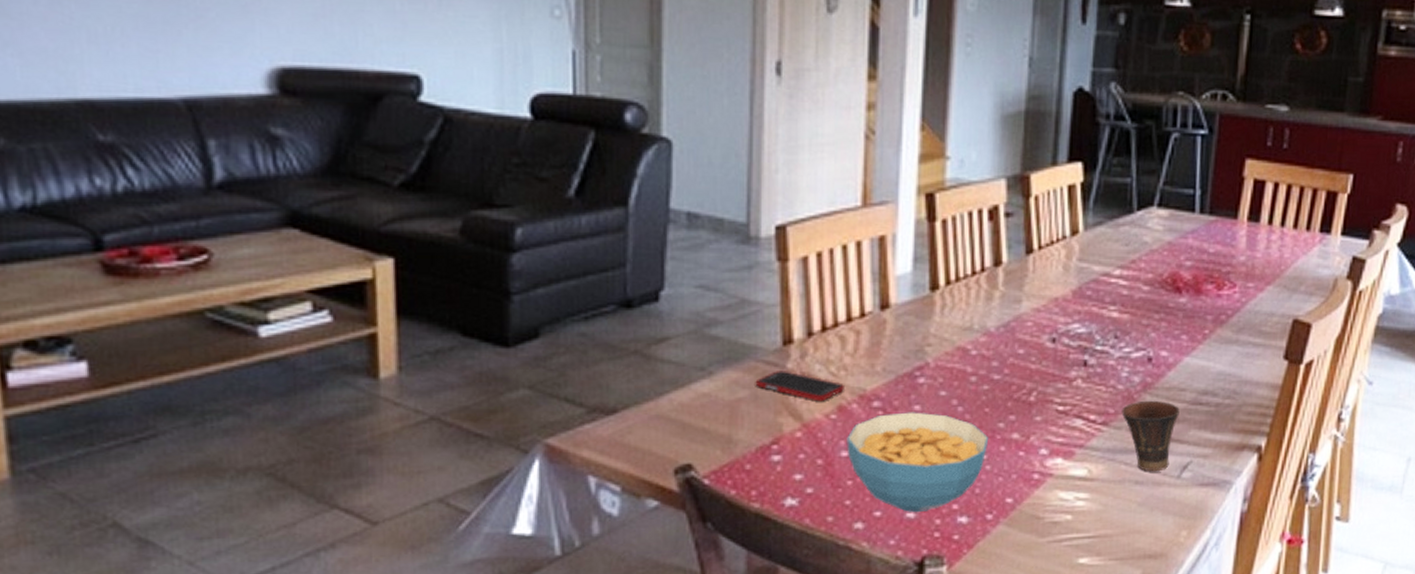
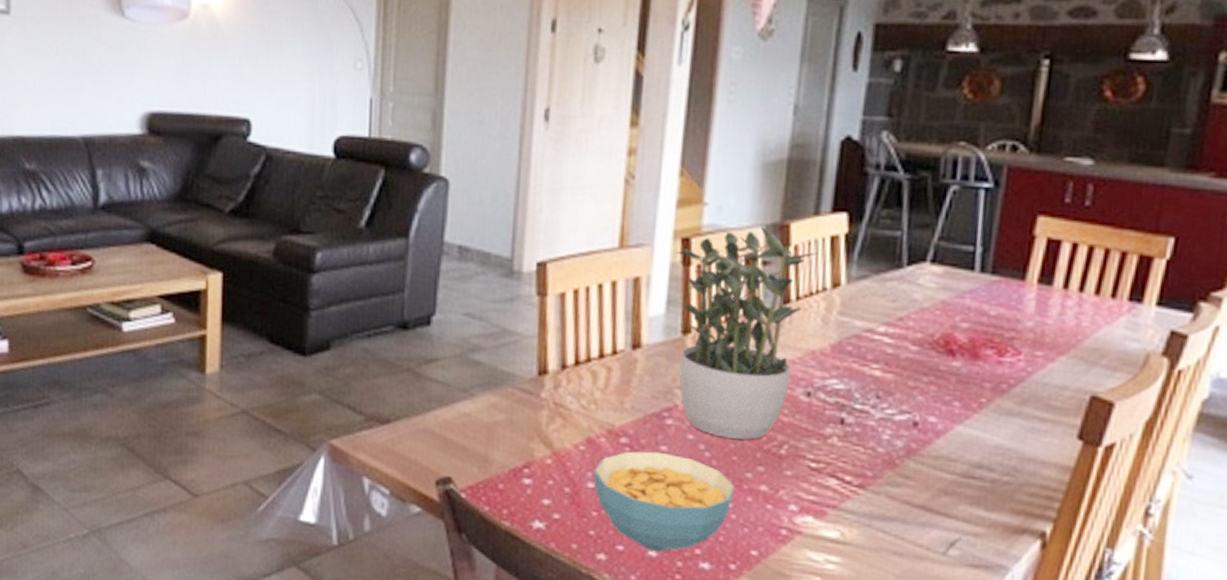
cell phone: present [755,371,844,402] -> none [511,399,594,432]
potted plant: none [919,177,1056,392] -> present [675,225,817,440]
cup: present [1121,400,1180,472] -> none [880,467,948,545]

